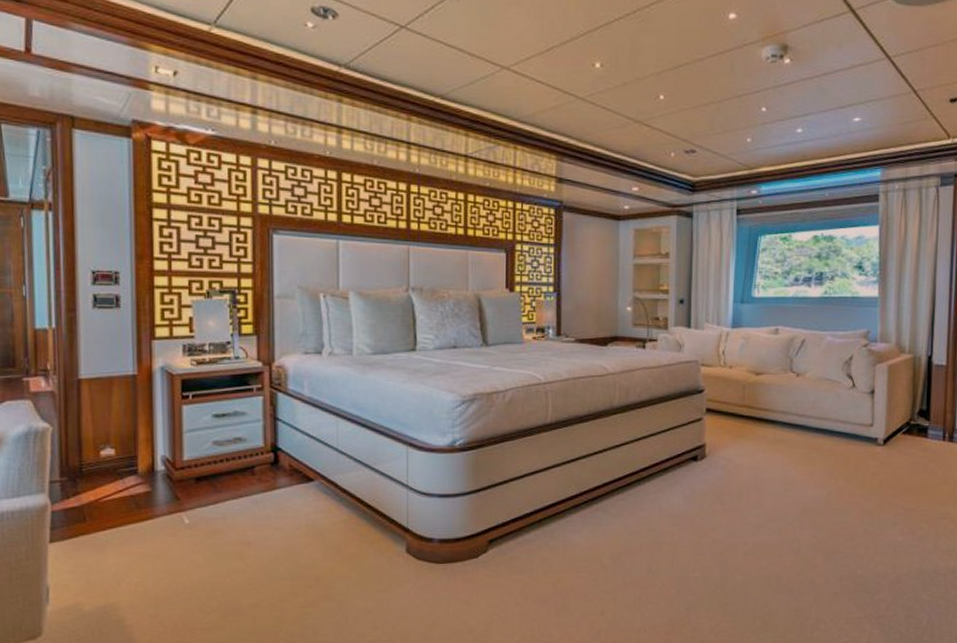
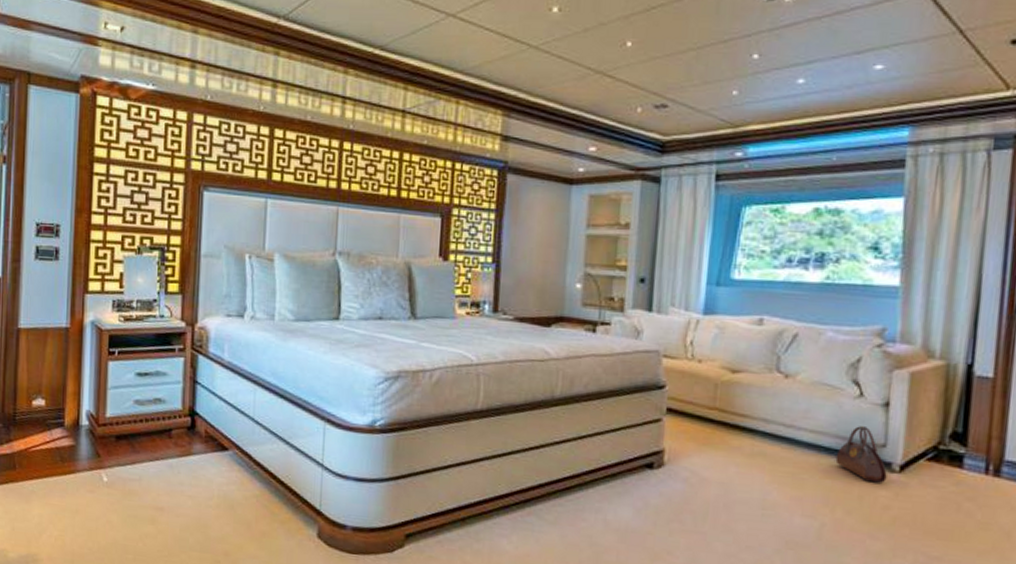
handbag: none [837,410,875,455] -> present [835,425,887,483]

